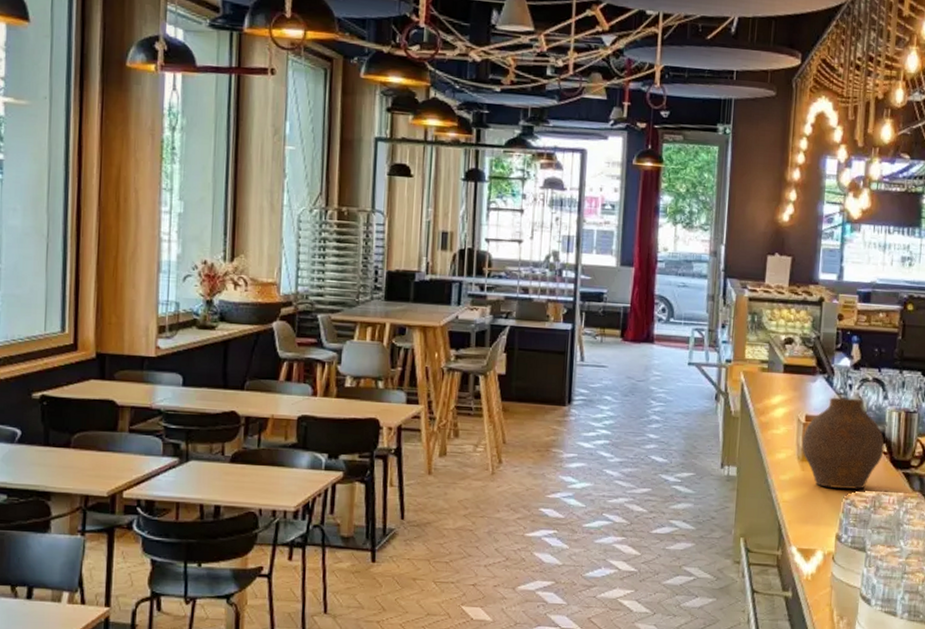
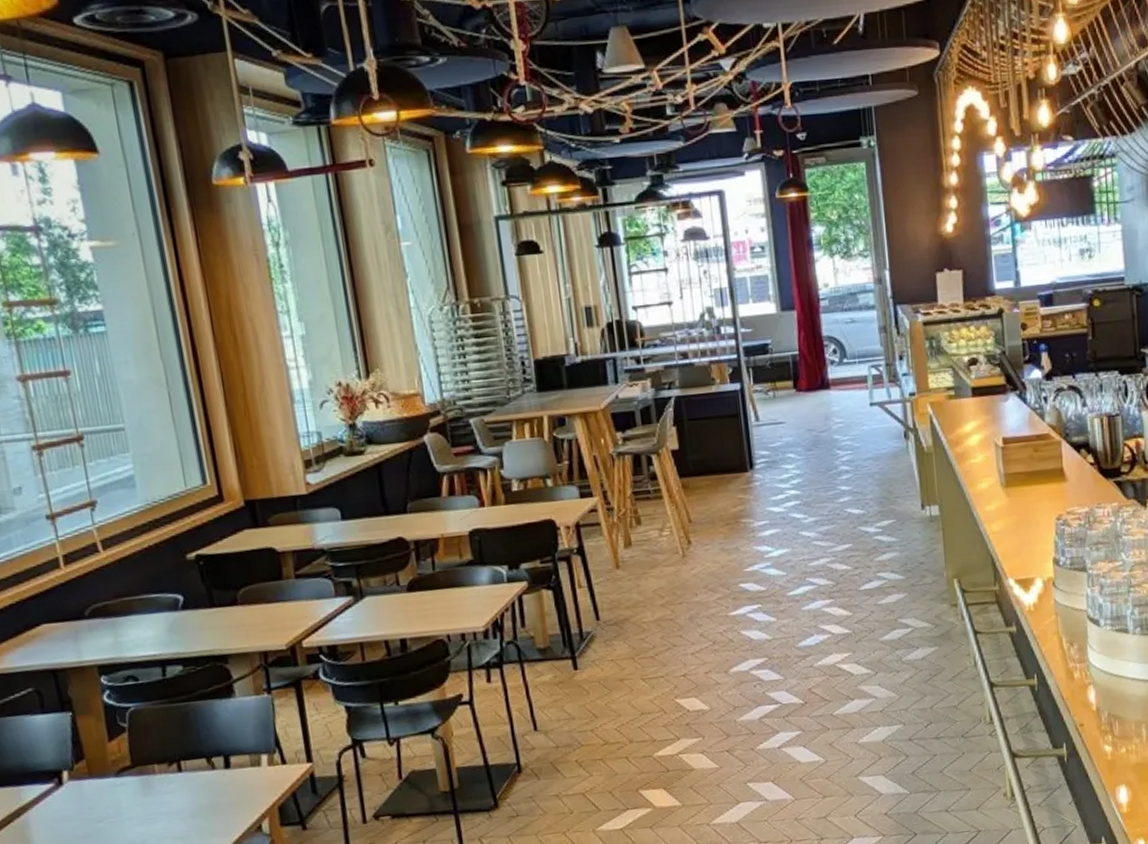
vase: present [802,397,885,489] -> none [1003,411,1091,511]

